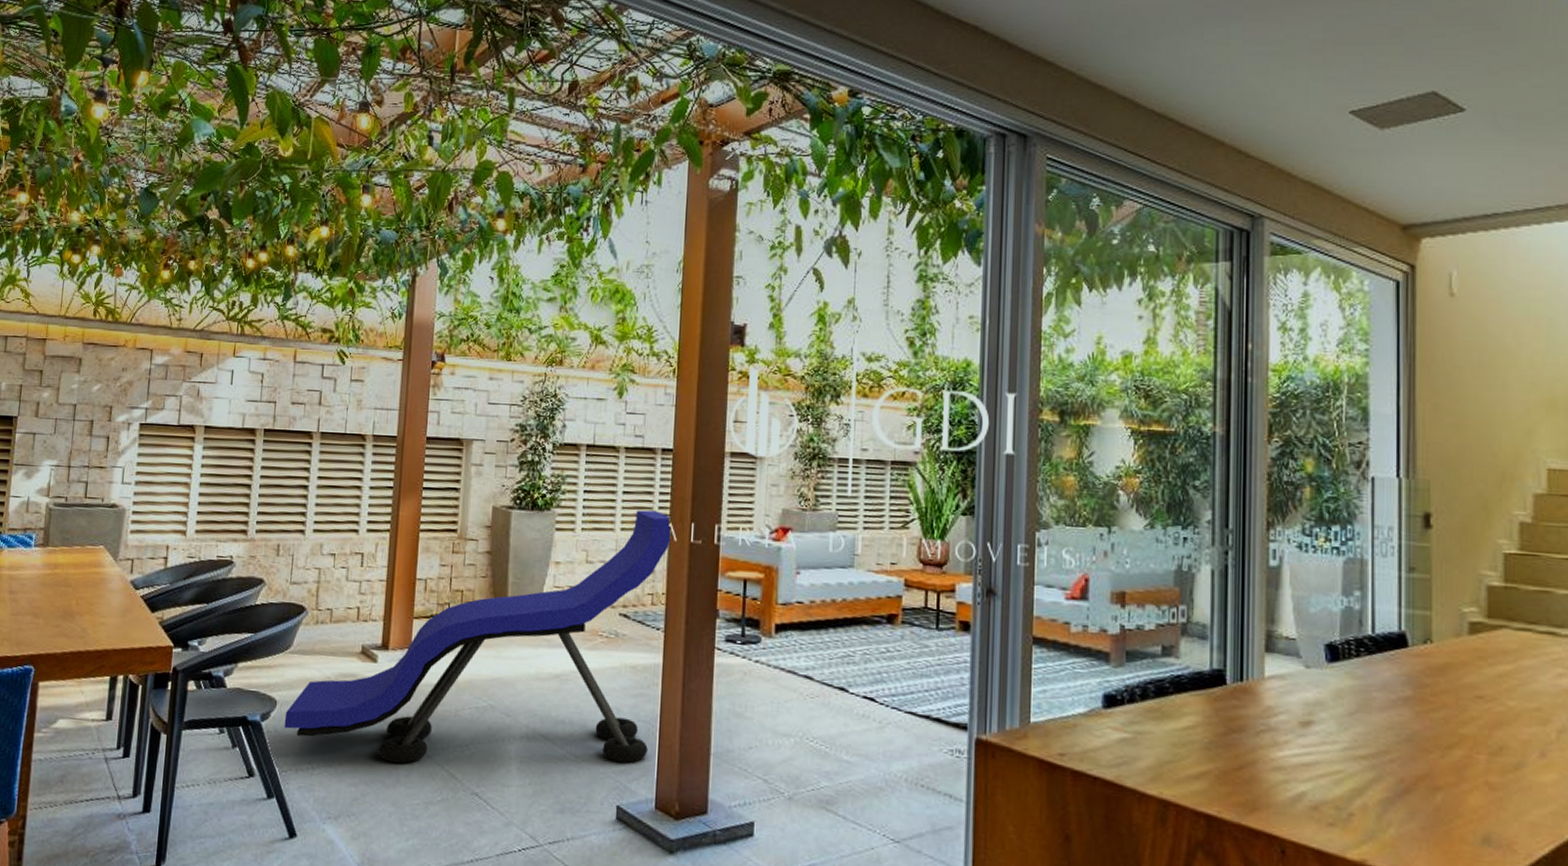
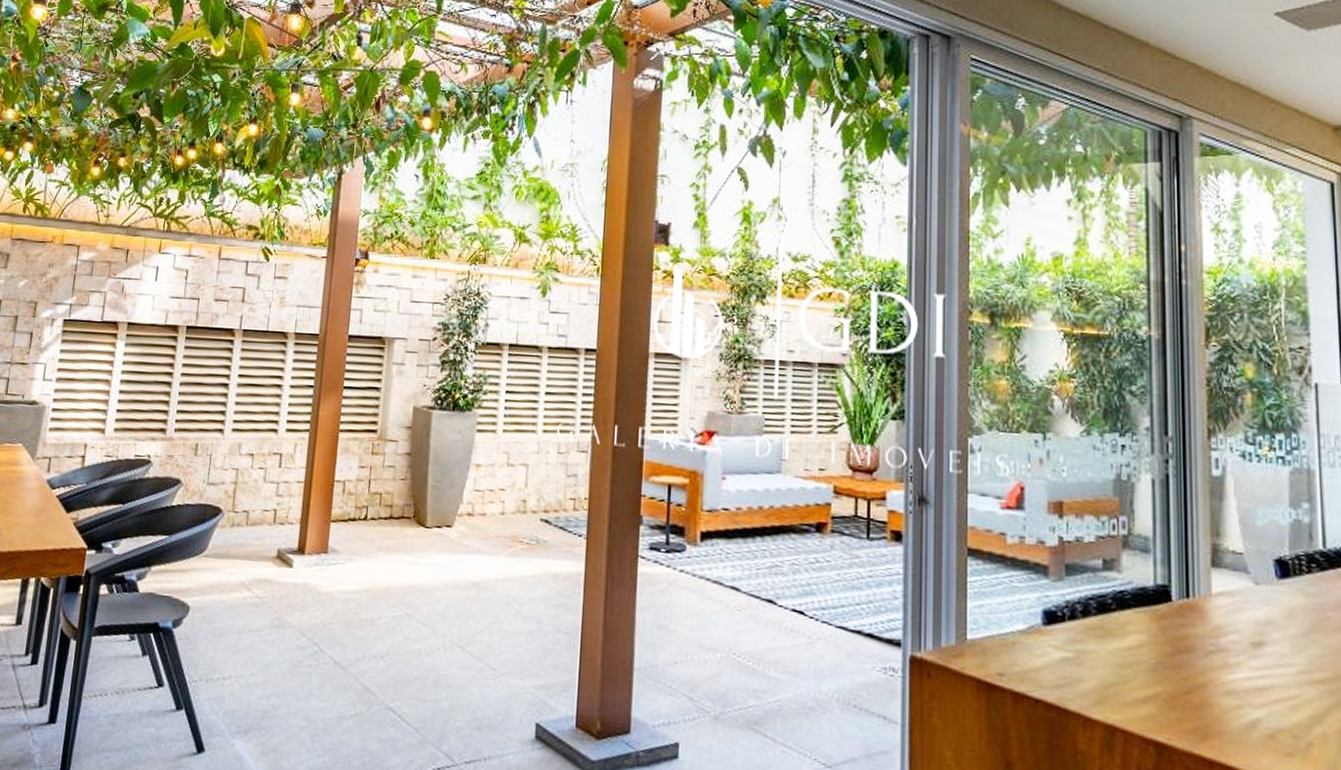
lounge chair: present [284,510,673,764] -> none [195,411,596,677]

